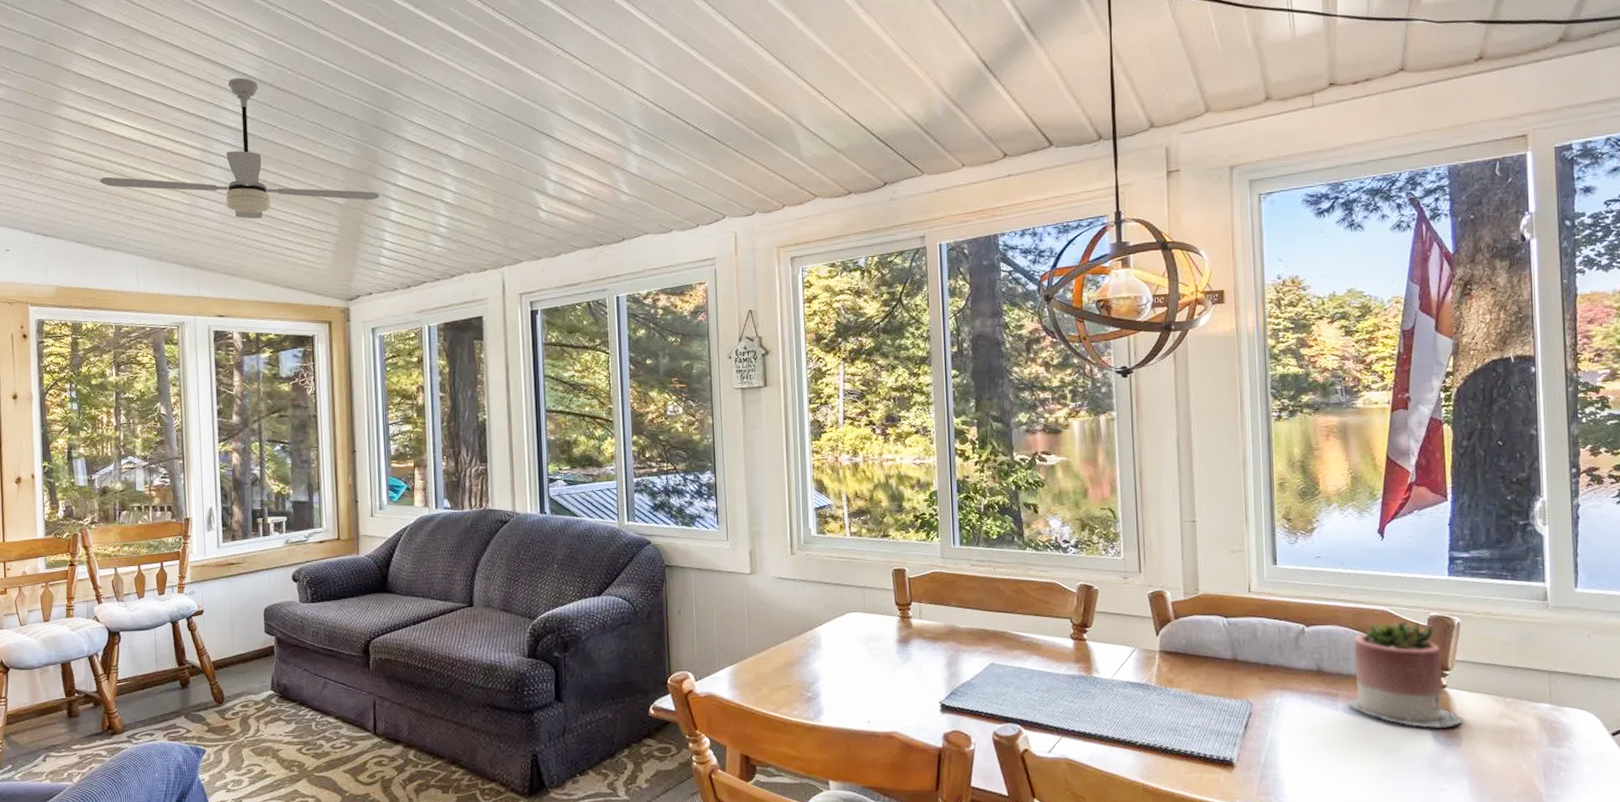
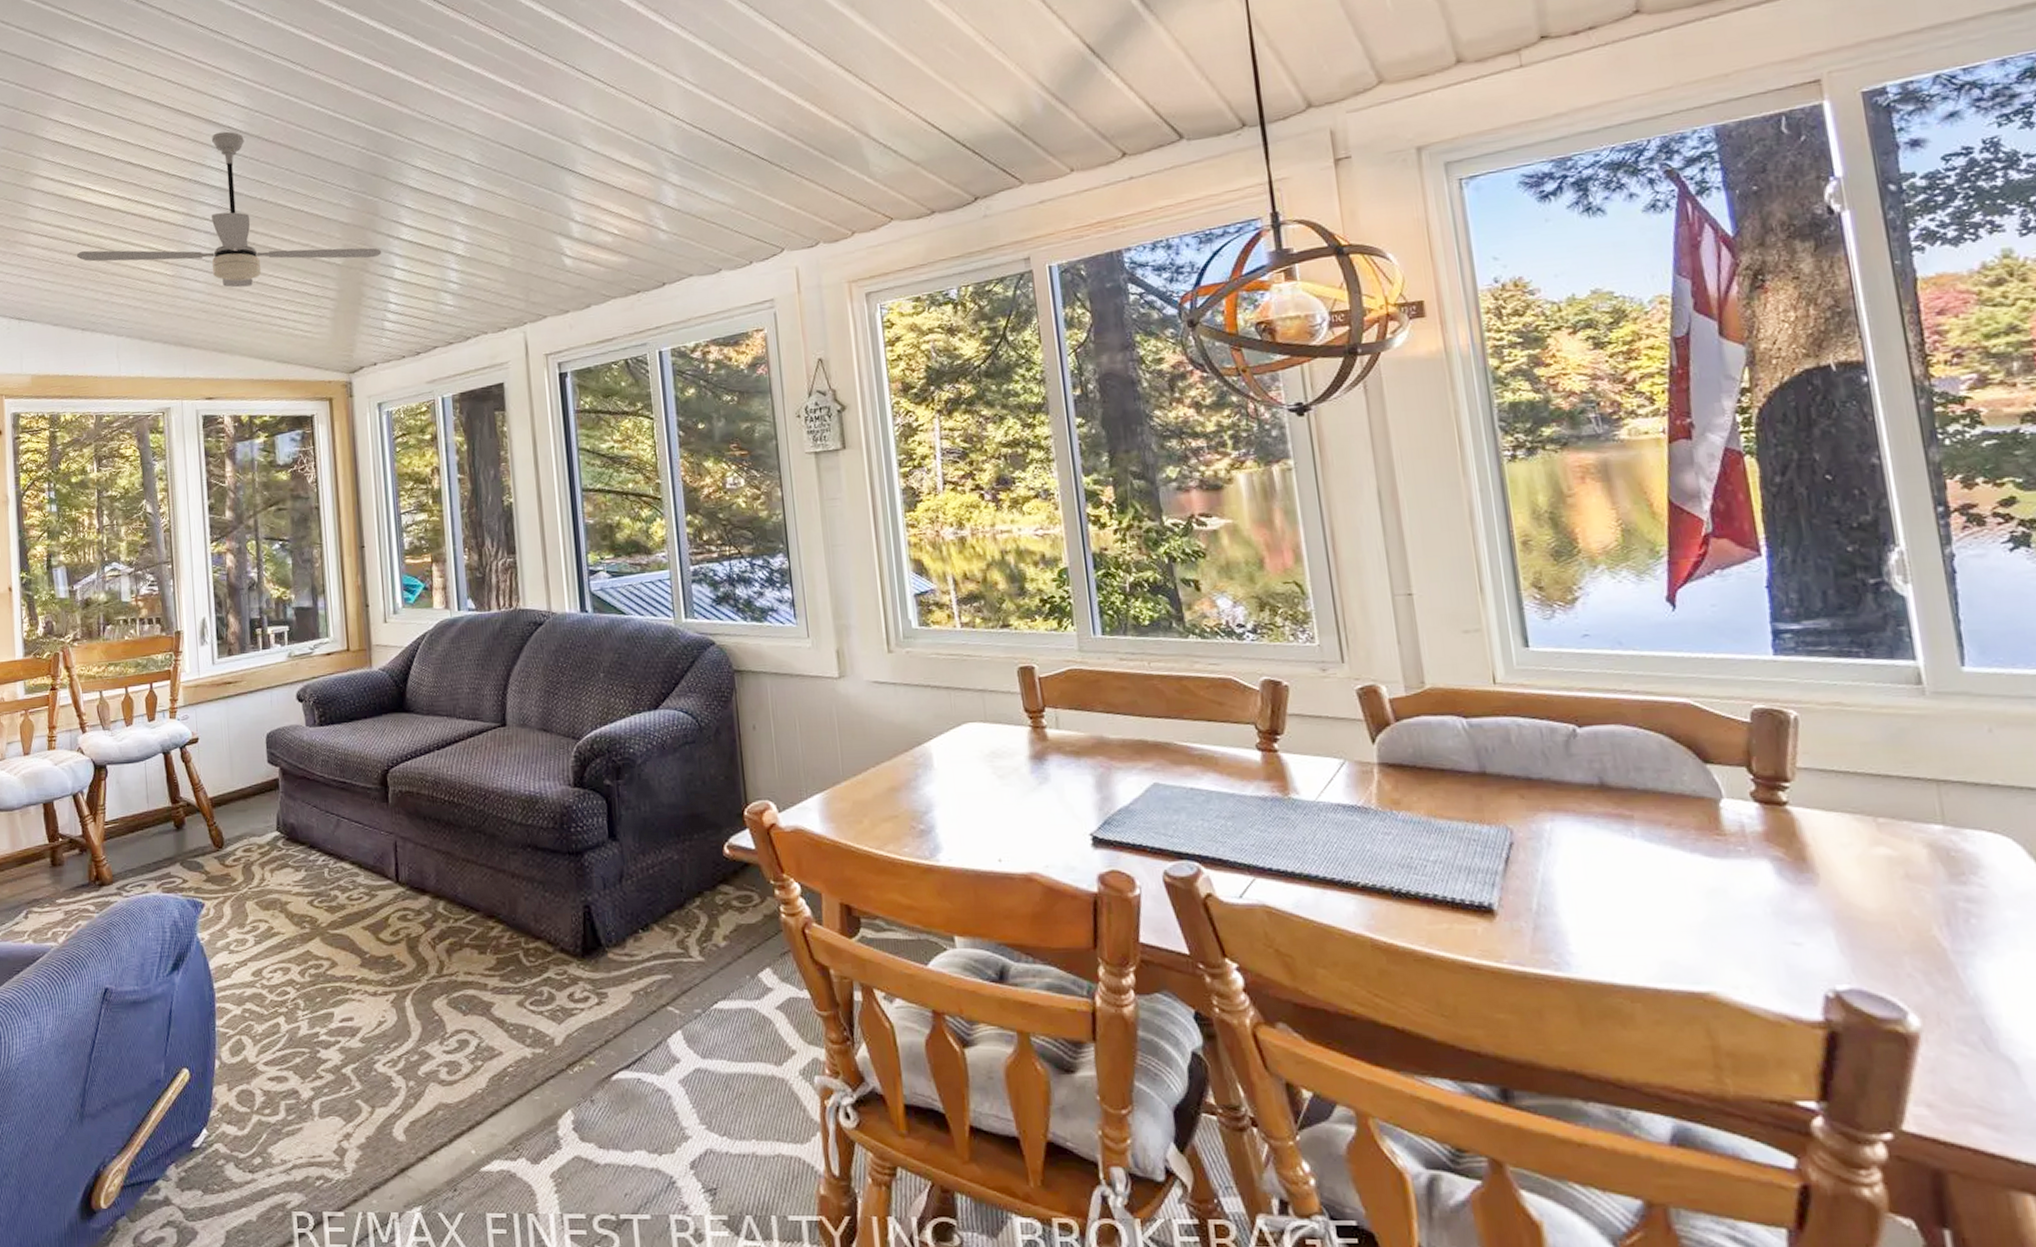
succulent planter: present [1349,620,1462,728] -> none [1647,716,1816,860]

